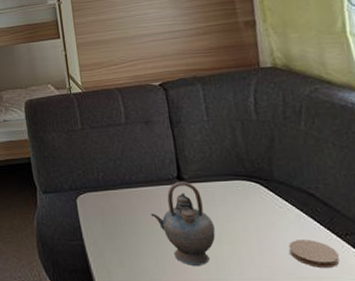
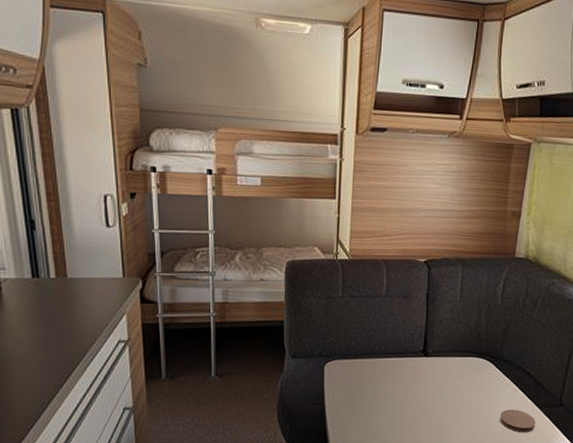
teapot: present [151,181,216,267] -> none [392,354,445,430]

